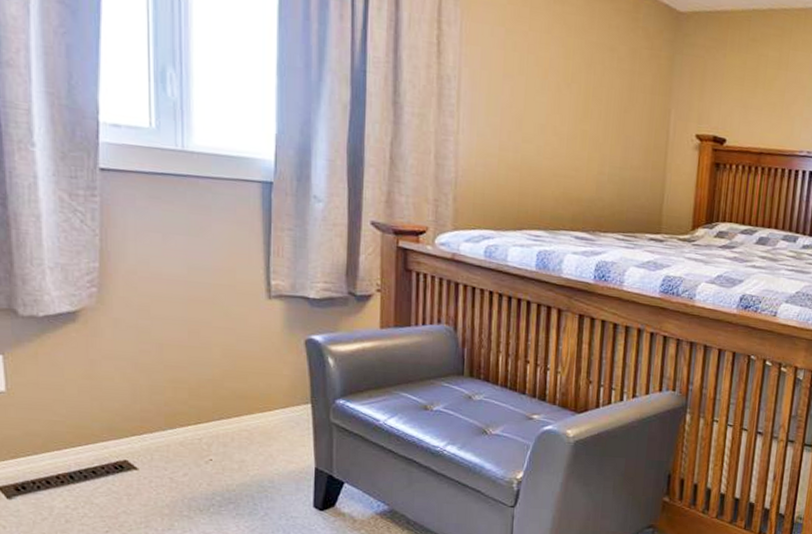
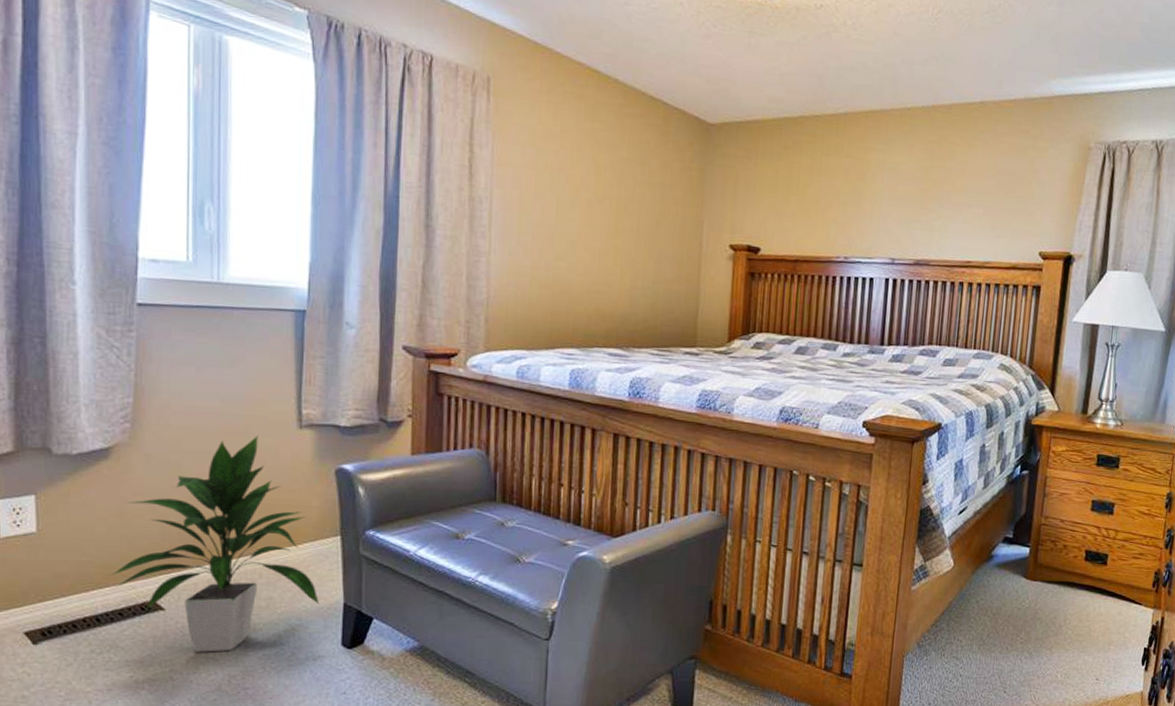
indoor plant: none [82,304,292,511] -> present [110,436,320,652]

